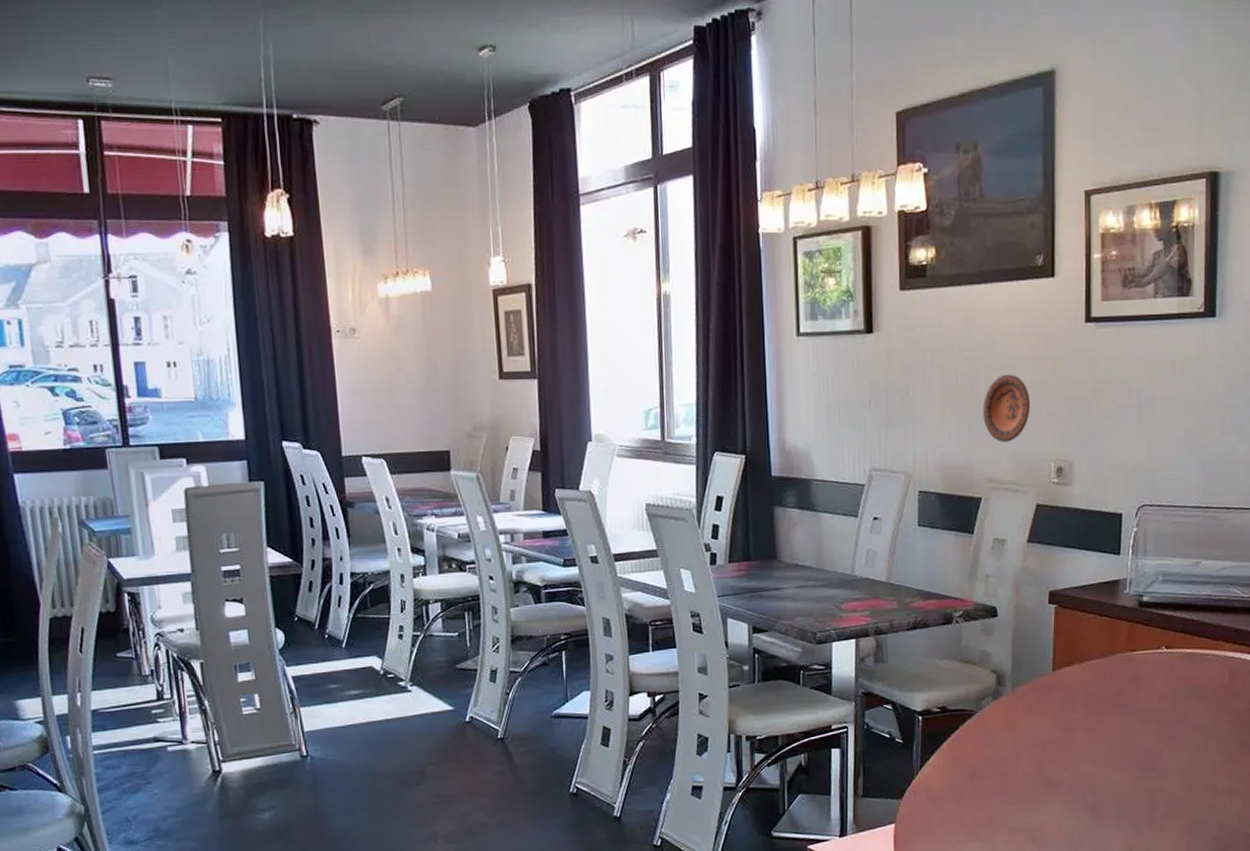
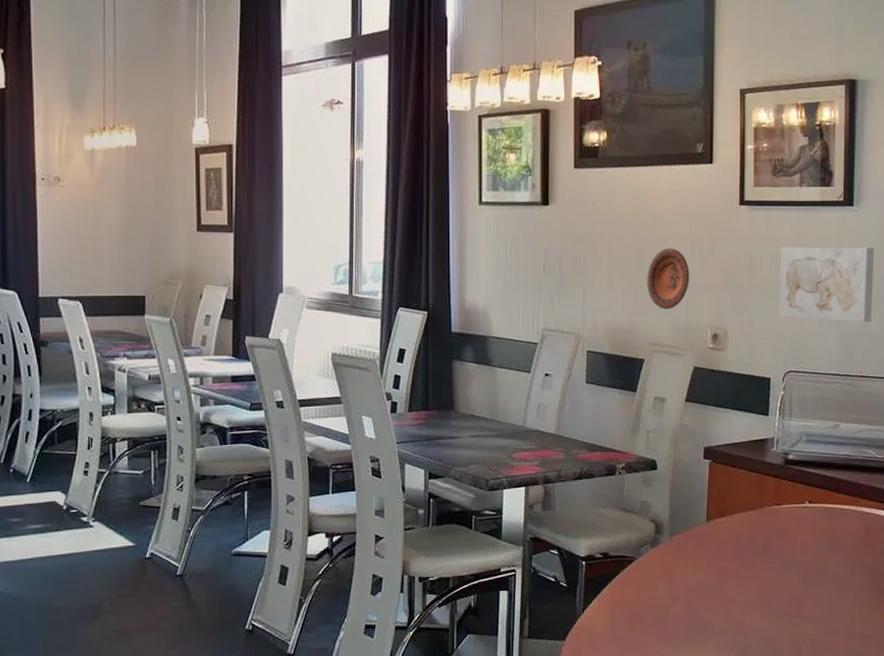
wall art: none [1130,363,1240,448] -> present [778,247,874,323]

